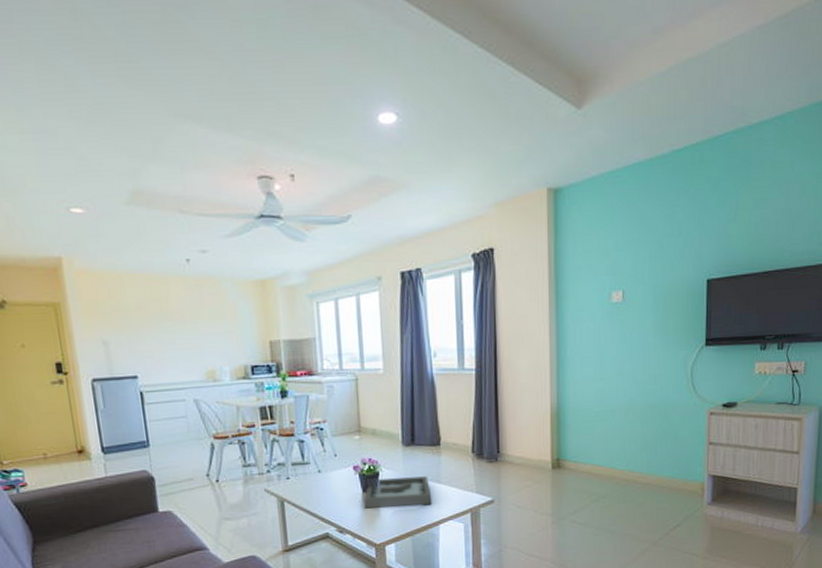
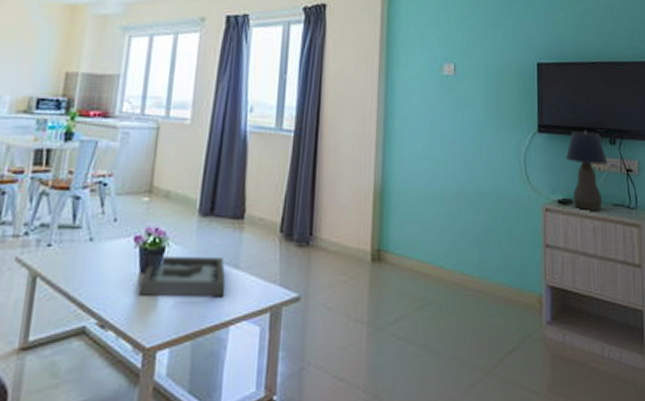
table lamp: none [731,338,774,411] -> present [565,130,608,212]

